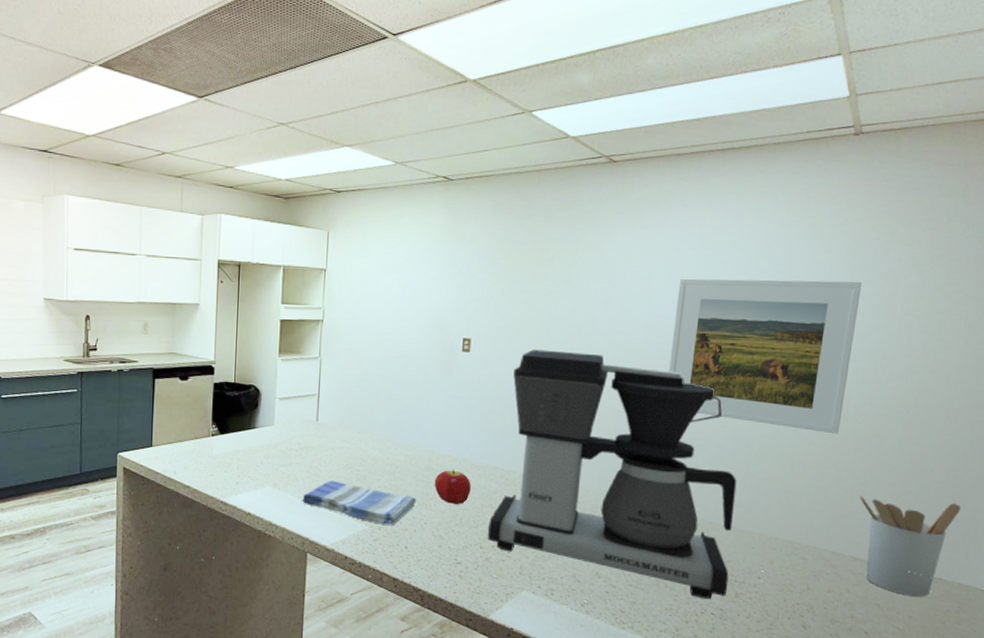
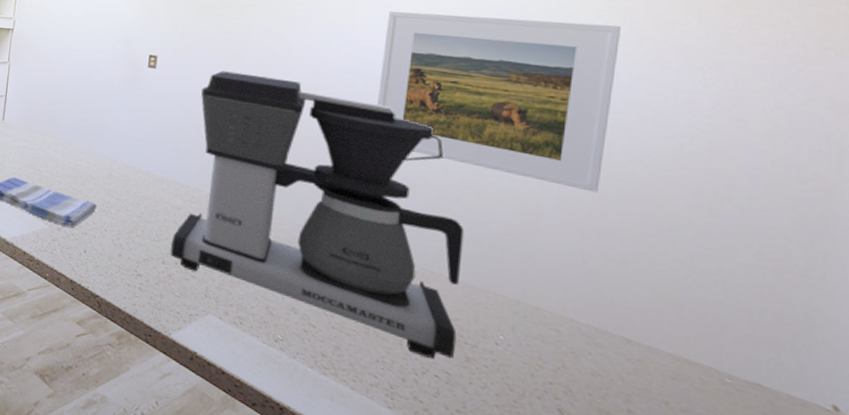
fruit: present [434,469,471,505] -> none [116,180,154,217]
utensil holder: present [859,495,962,597] -> none [631,266,785,404]

